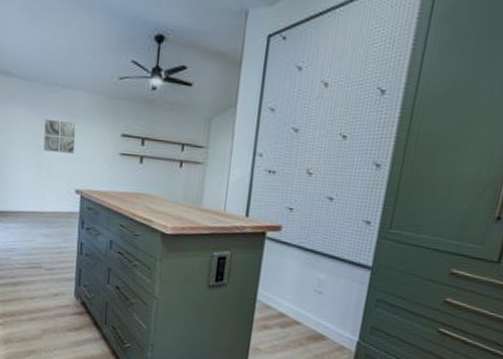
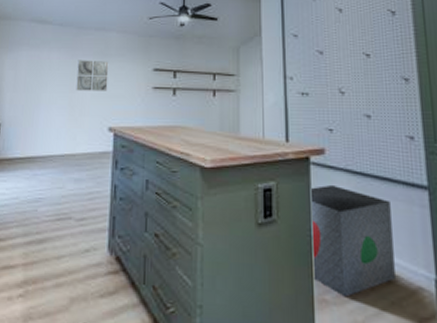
storage bin: none [251,258,333,349] -> present [312,184,395,298]

